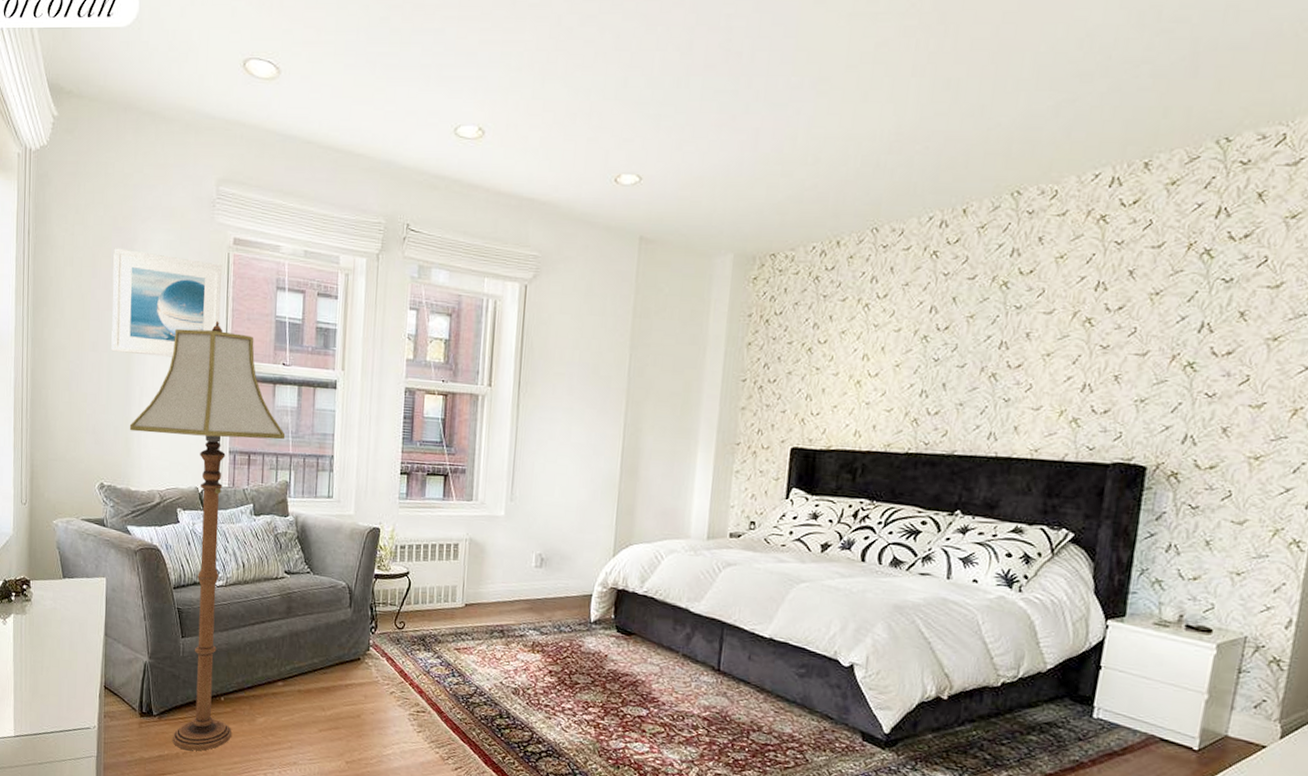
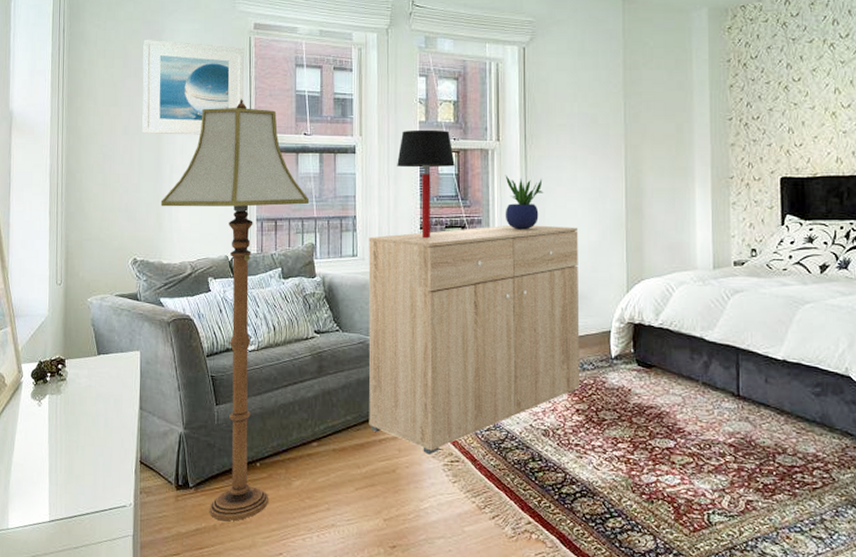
dresser: none [336,477,568,703] -> present [368,225,580,455]
table lamp: none [380,367,442,485] -> present [397,129,455,239]
potted plant: none [491,423,535,484] -> present [505,175,544,230]

